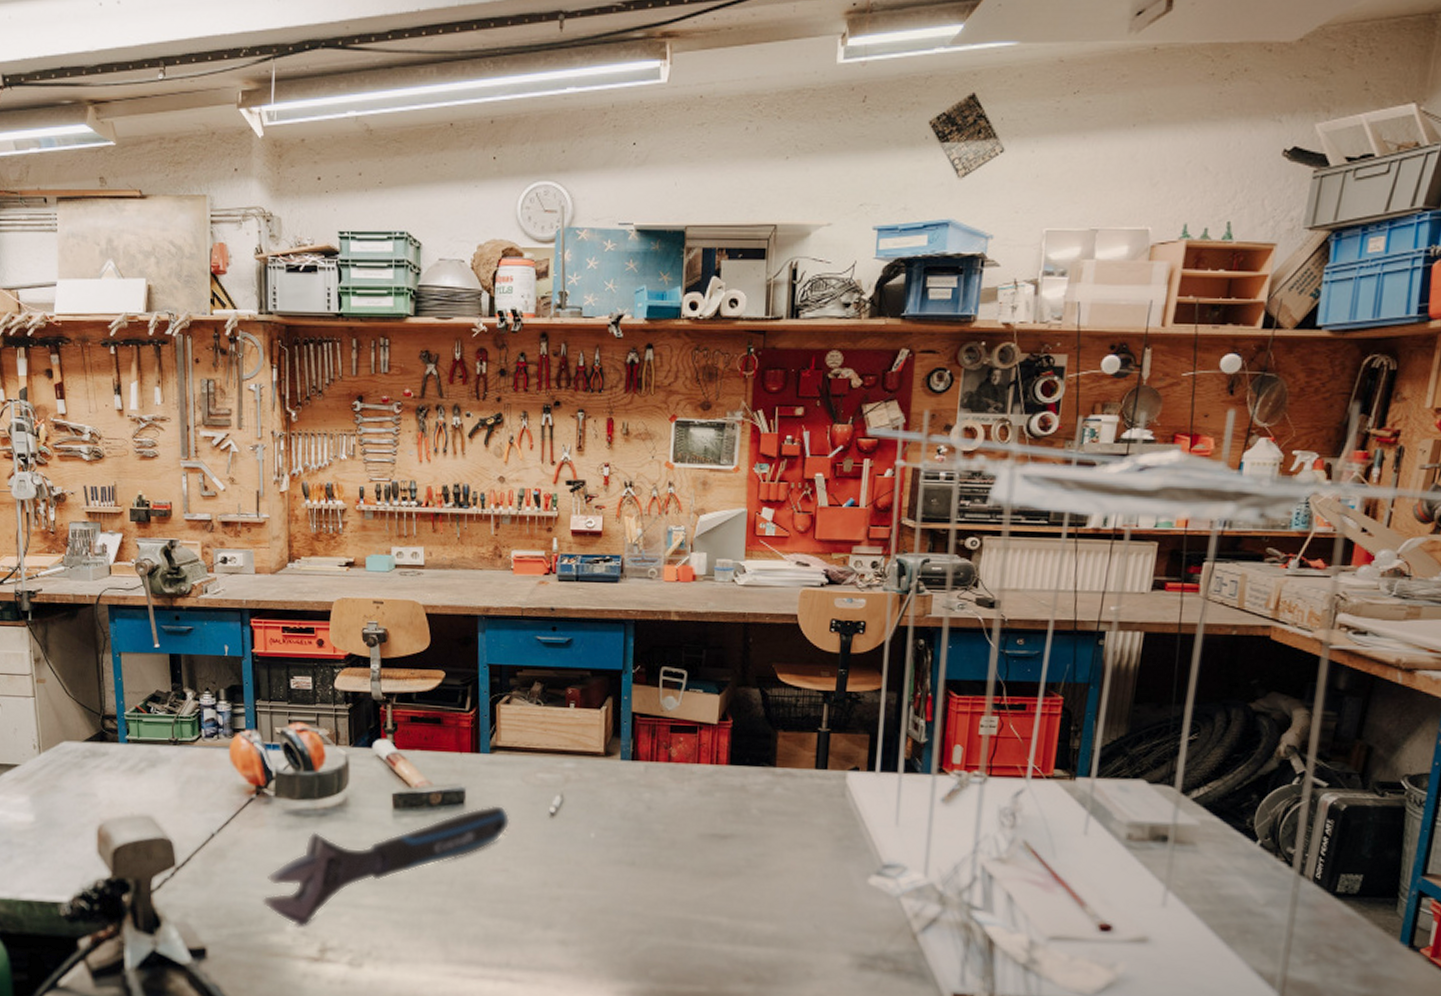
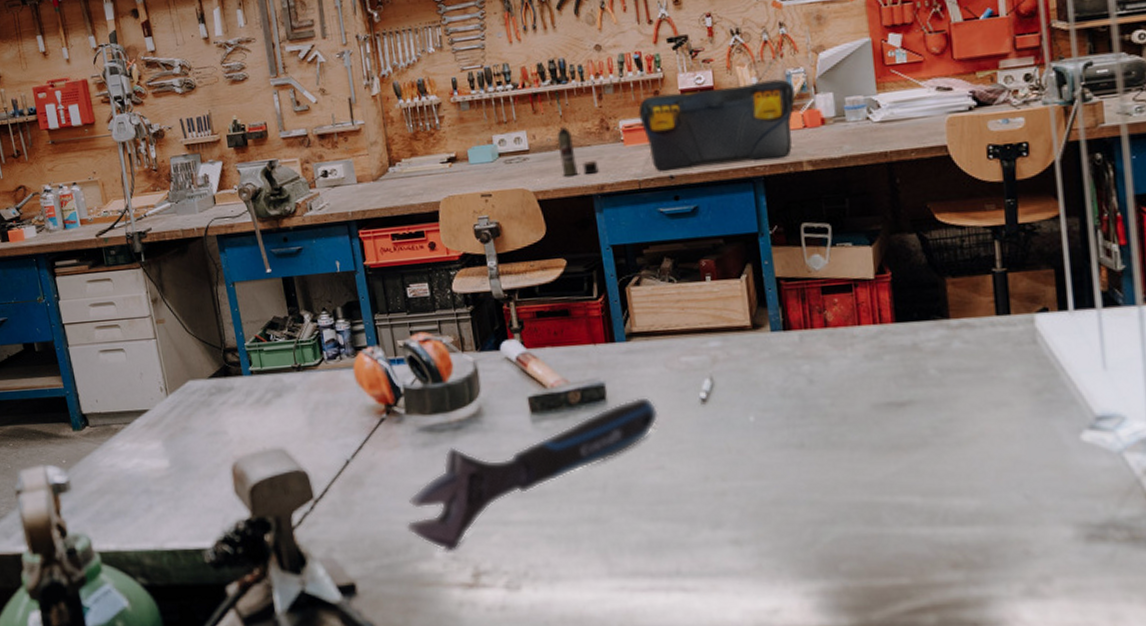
aerosol can: none [452,547,487,596] -> present [556,126,599,178]
toolbox: none [530,531,673,606] -> present [638,79,795,171]

